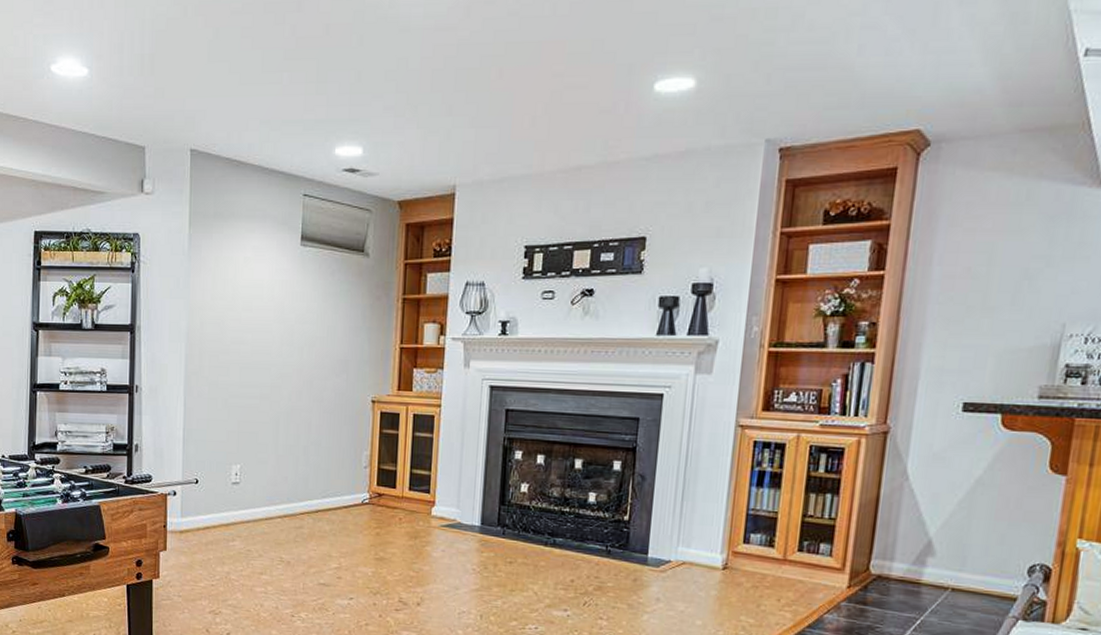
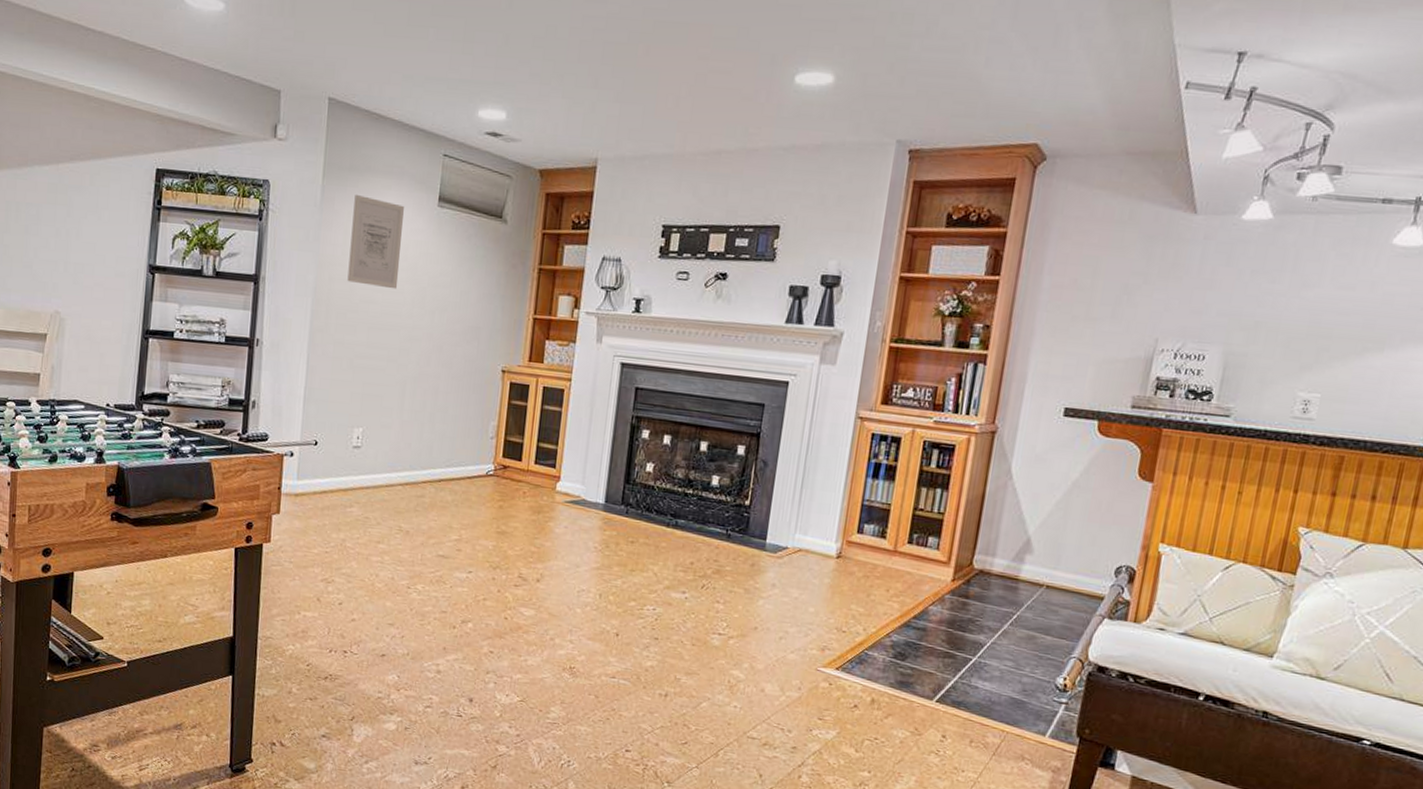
wall art: none [218,241,268,329] -> present [347,195,404,289]

